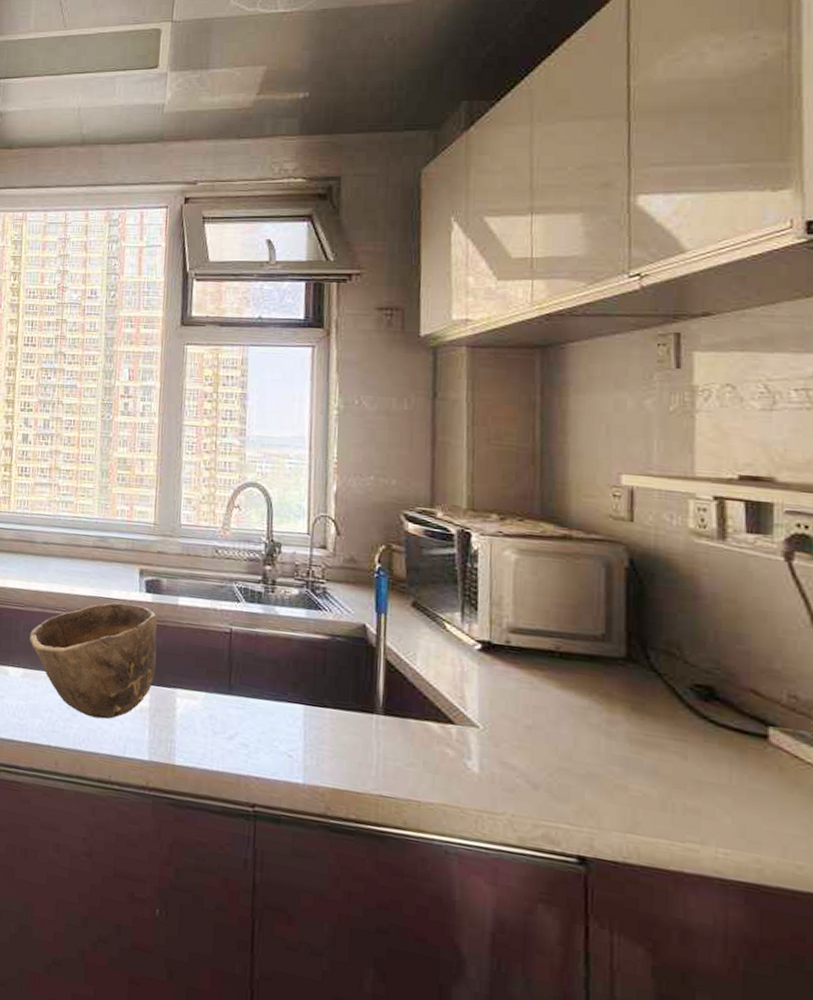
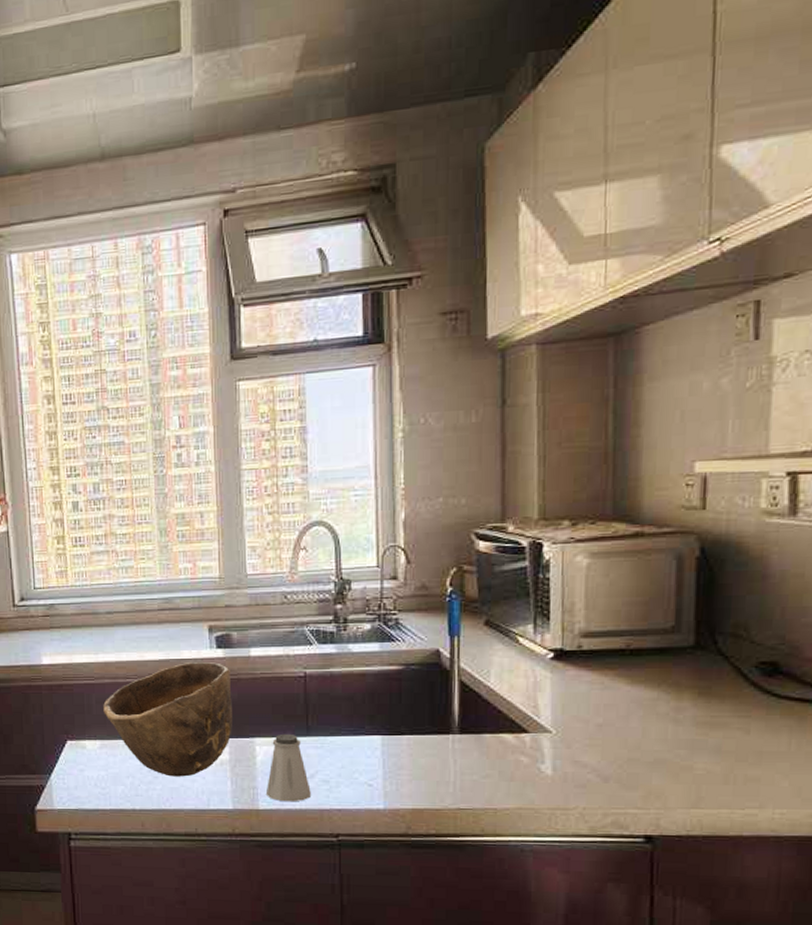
saltshaker: none [183,688,229,763] -> present [265,733,311,802]

